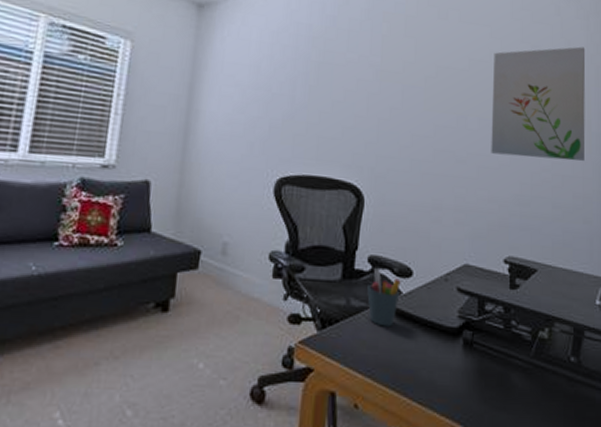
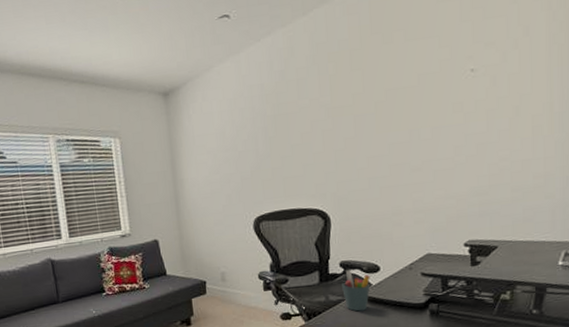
wall art: present [491,46,586,161] -> none [443,29,547,156]

